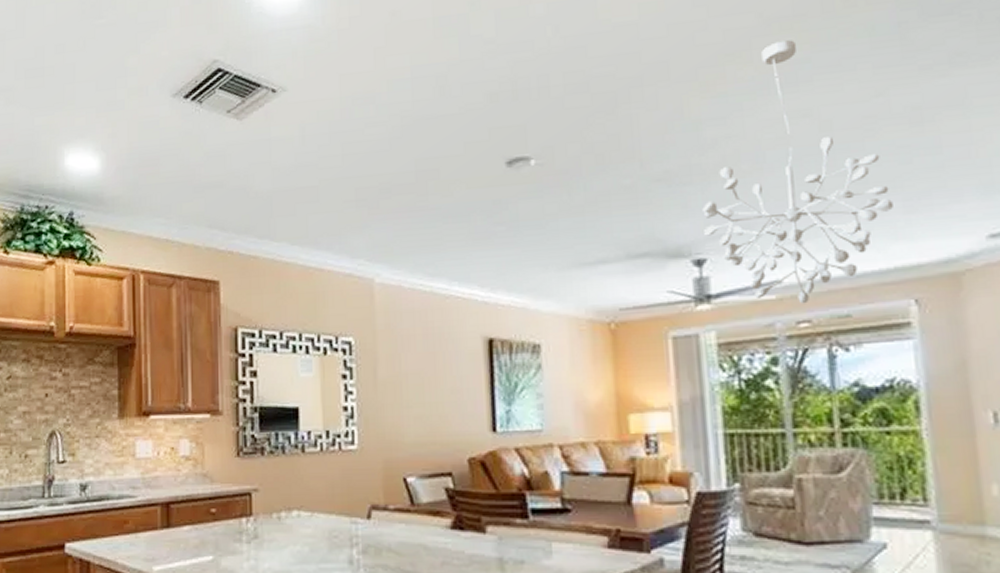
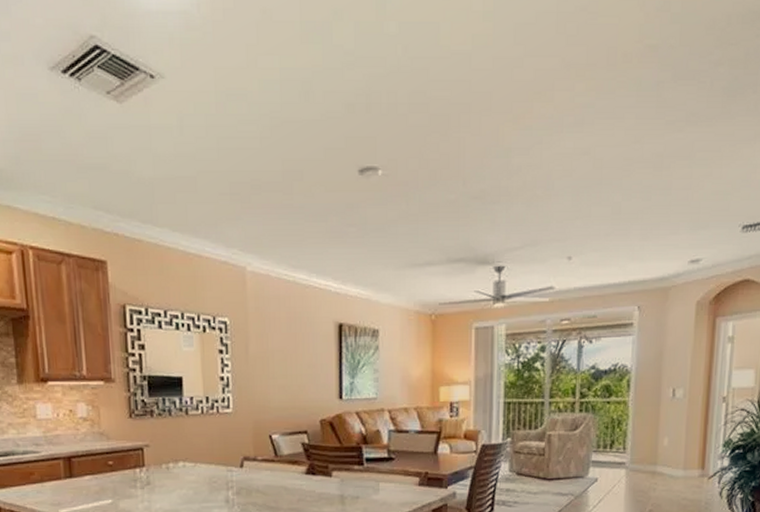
chandelier: present [702,40,893,304] -> none [505,86,634,306]

